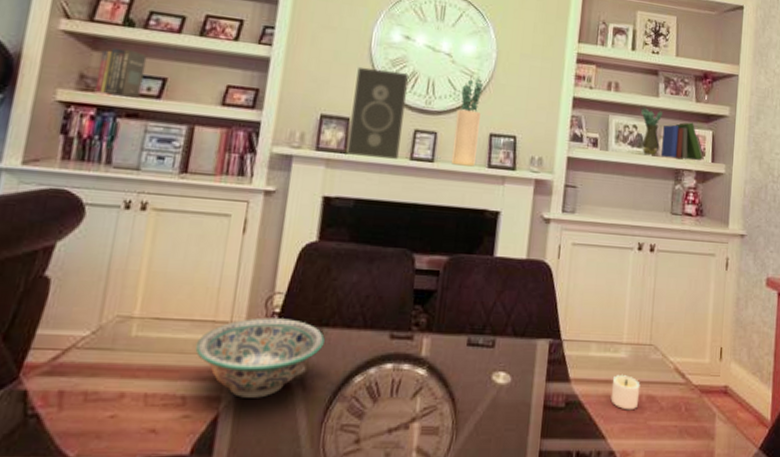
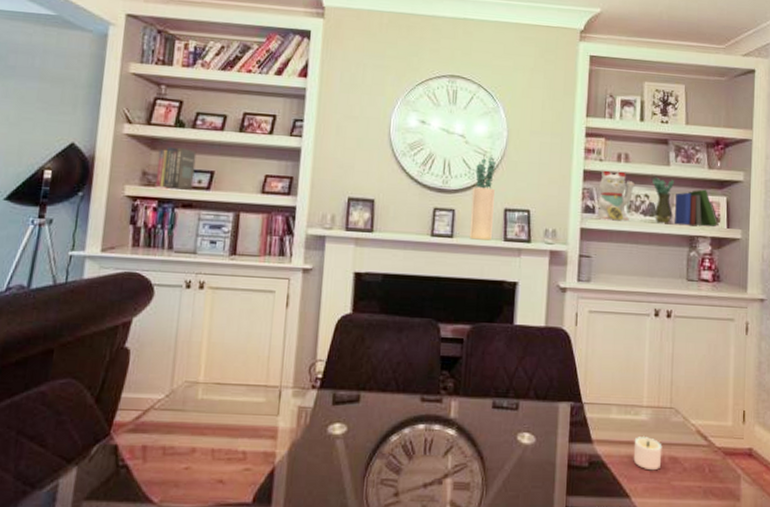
decorative bowl: present [195,317,325,398] -> none [251,382,363,454]
speaker: present [346,66,408,159] -> none [372,151,426,236]
decorative figurine: none [584,98,624,152] -> present [597,170,635,222]

